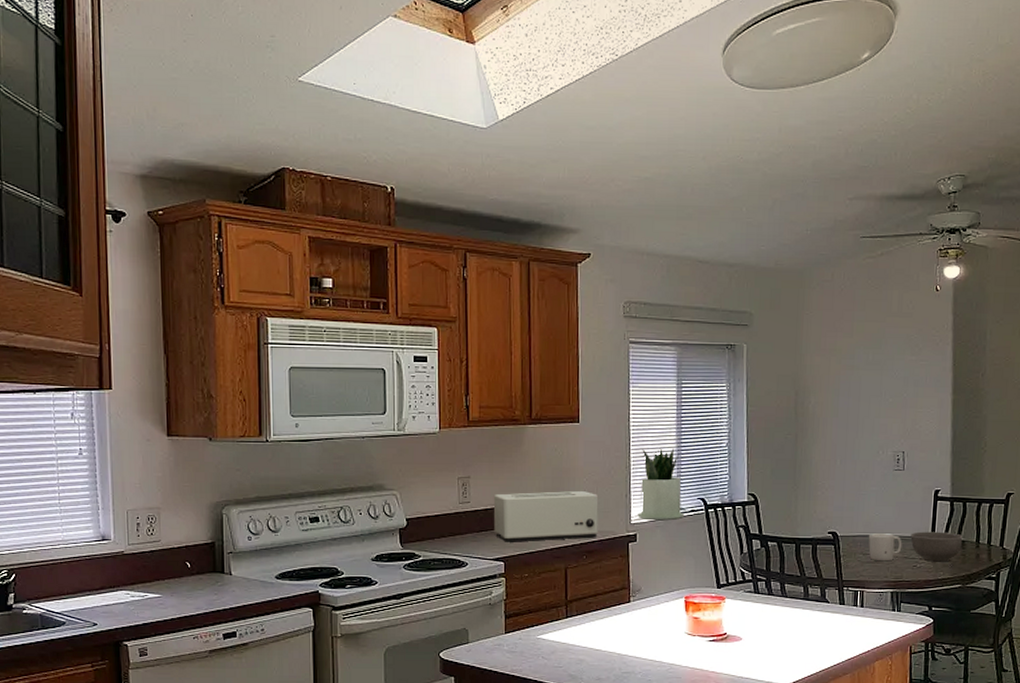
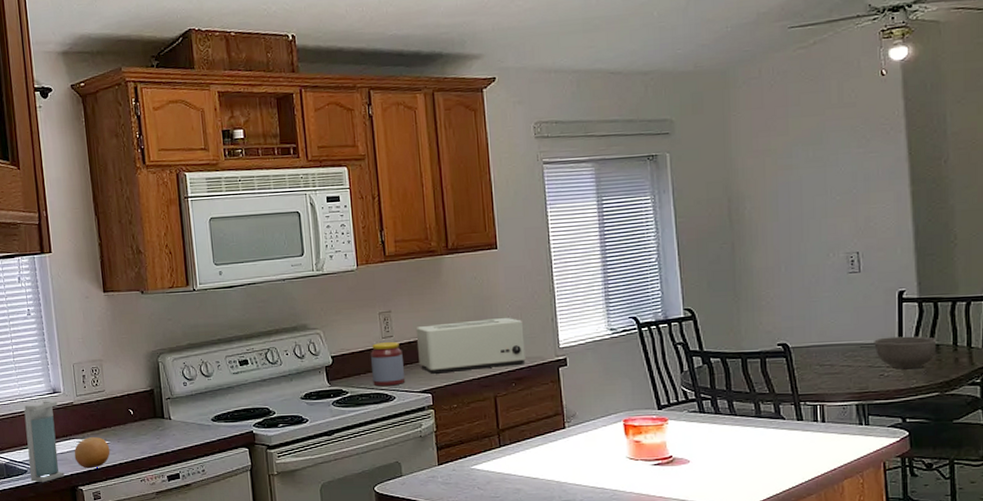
soap dispenser: none [66,548,108,636] -> present [24,400,65,483]
fruit: none [121,590,162,623] -> present [74,437,111,469]
jar: none [447,507,480,552] -> present [371,341,406,387]
planter: present [638,448,685,521] -> none [565,267,616,344]
mug: present [868,533,902,561] -> none [824,341,865,372]

